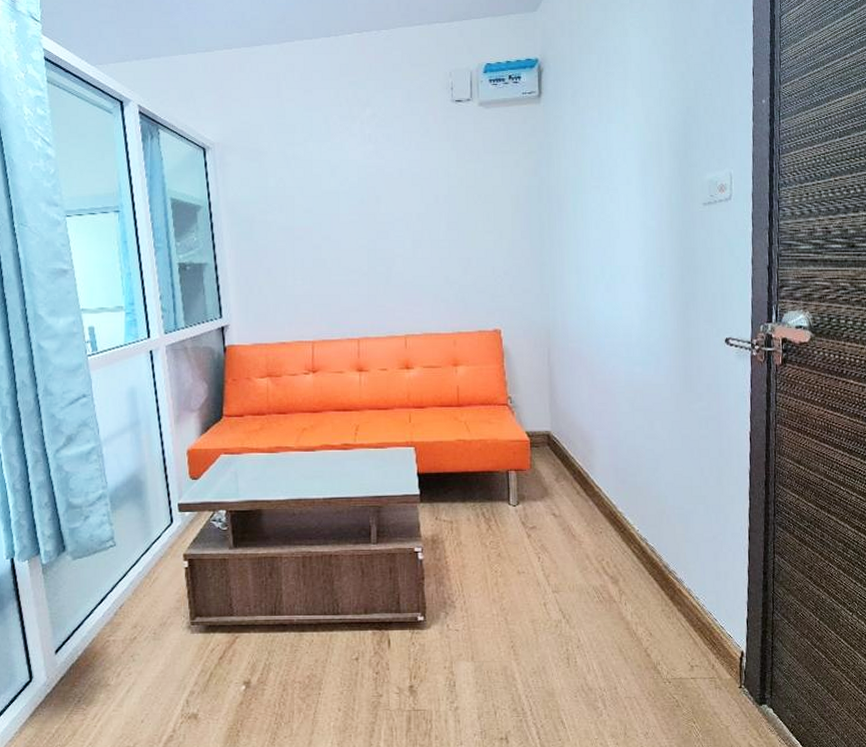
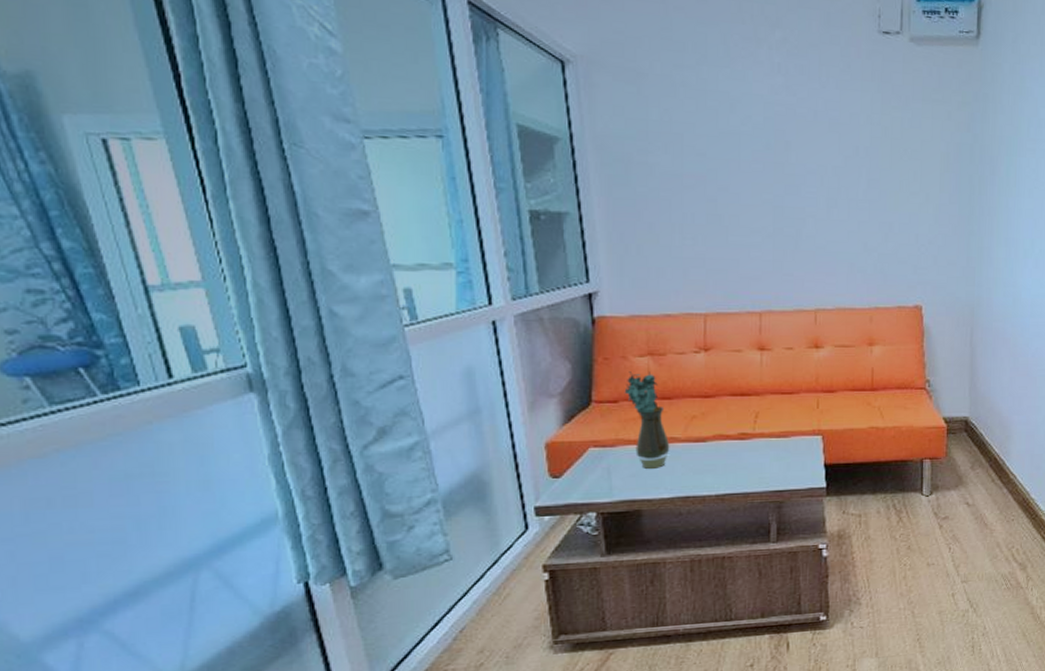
vase: none [248,390,285,473] -> present [624,371,670,469]

